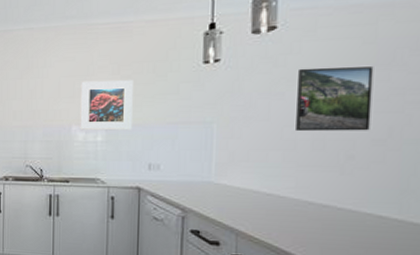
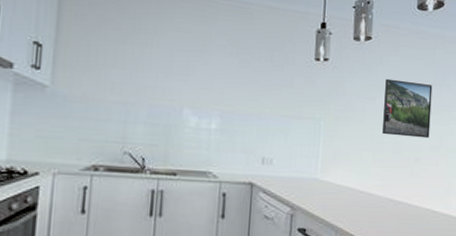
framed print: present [80,80,133,131] -> none [192,58,251,120]

